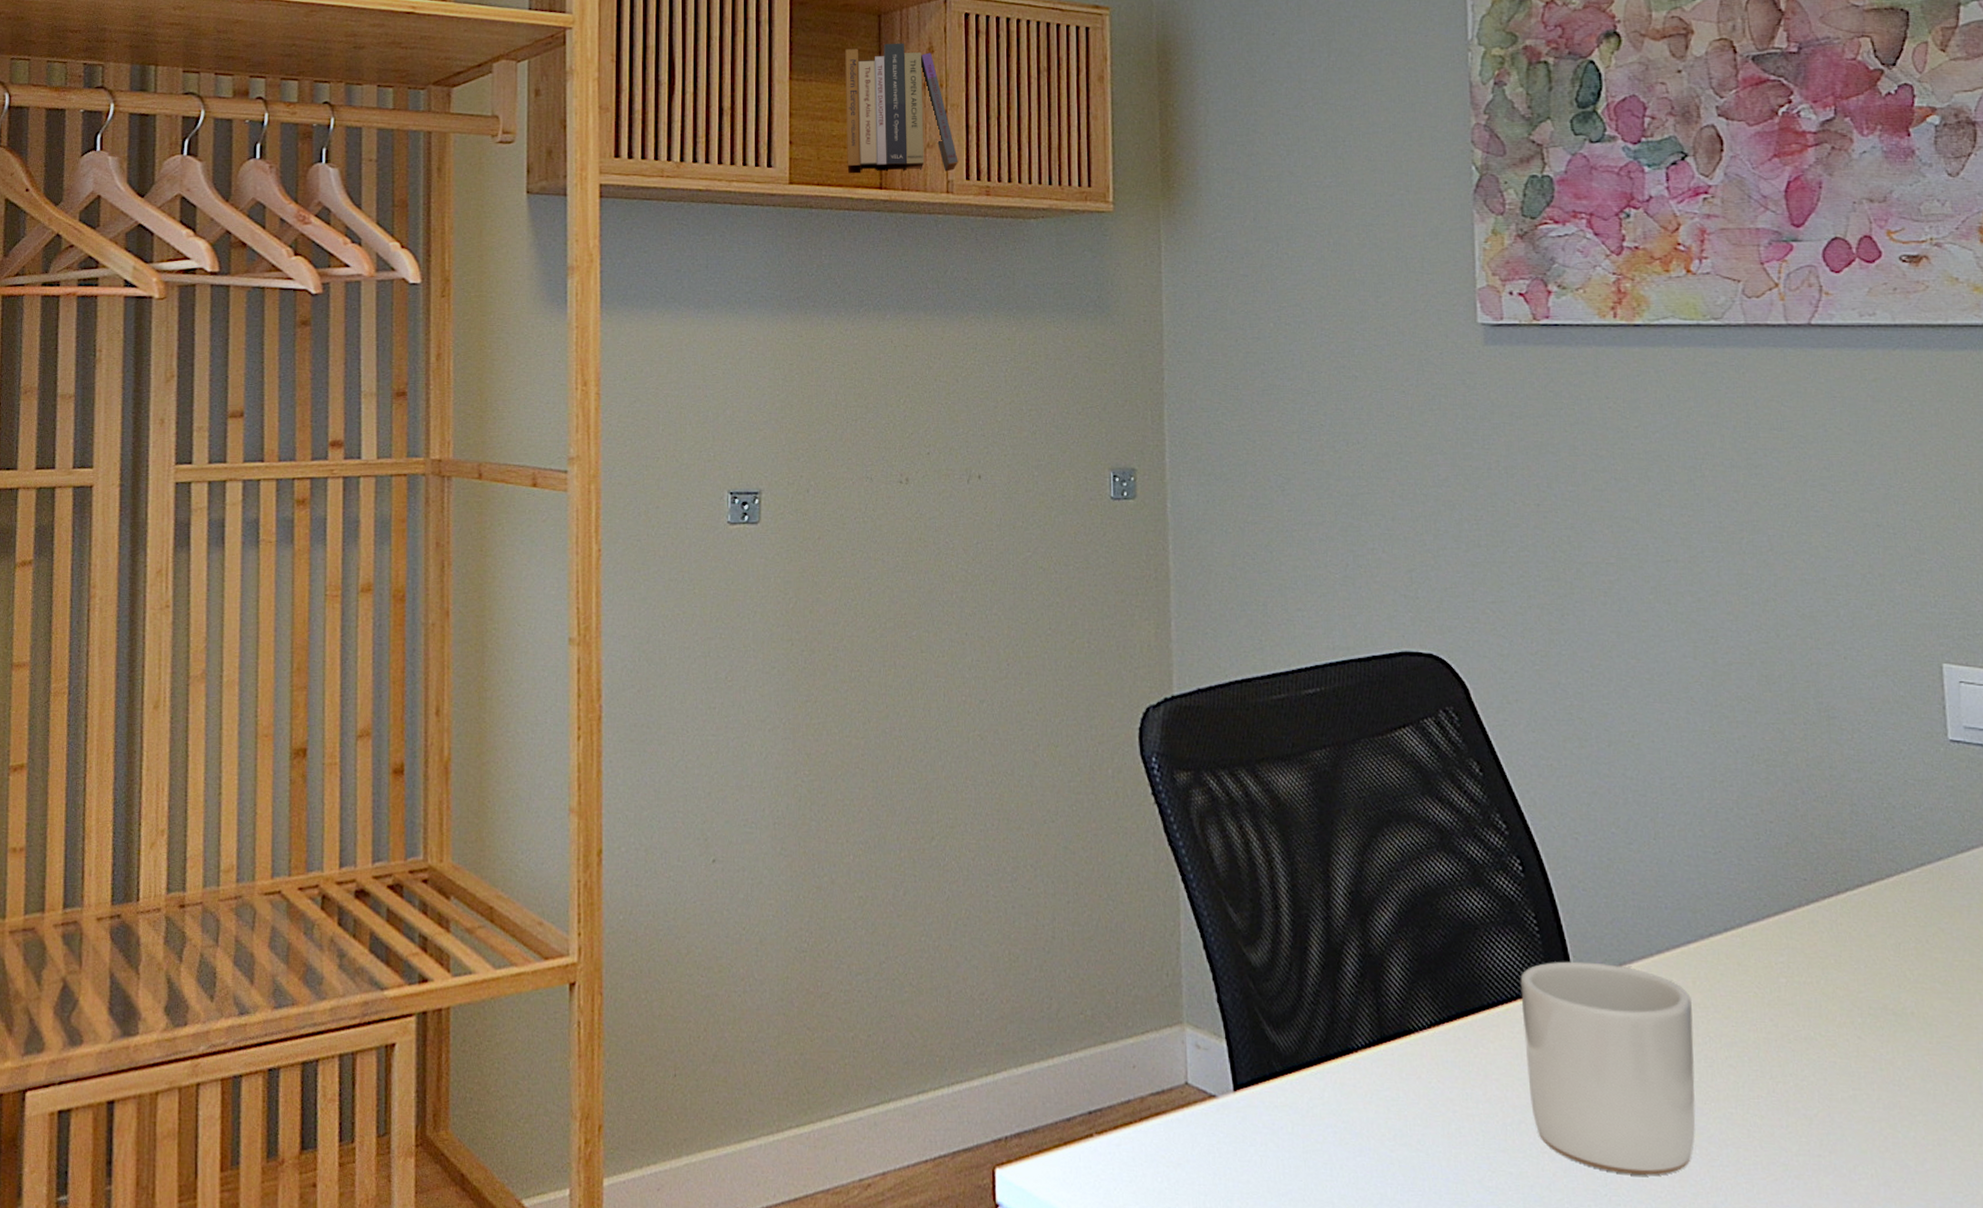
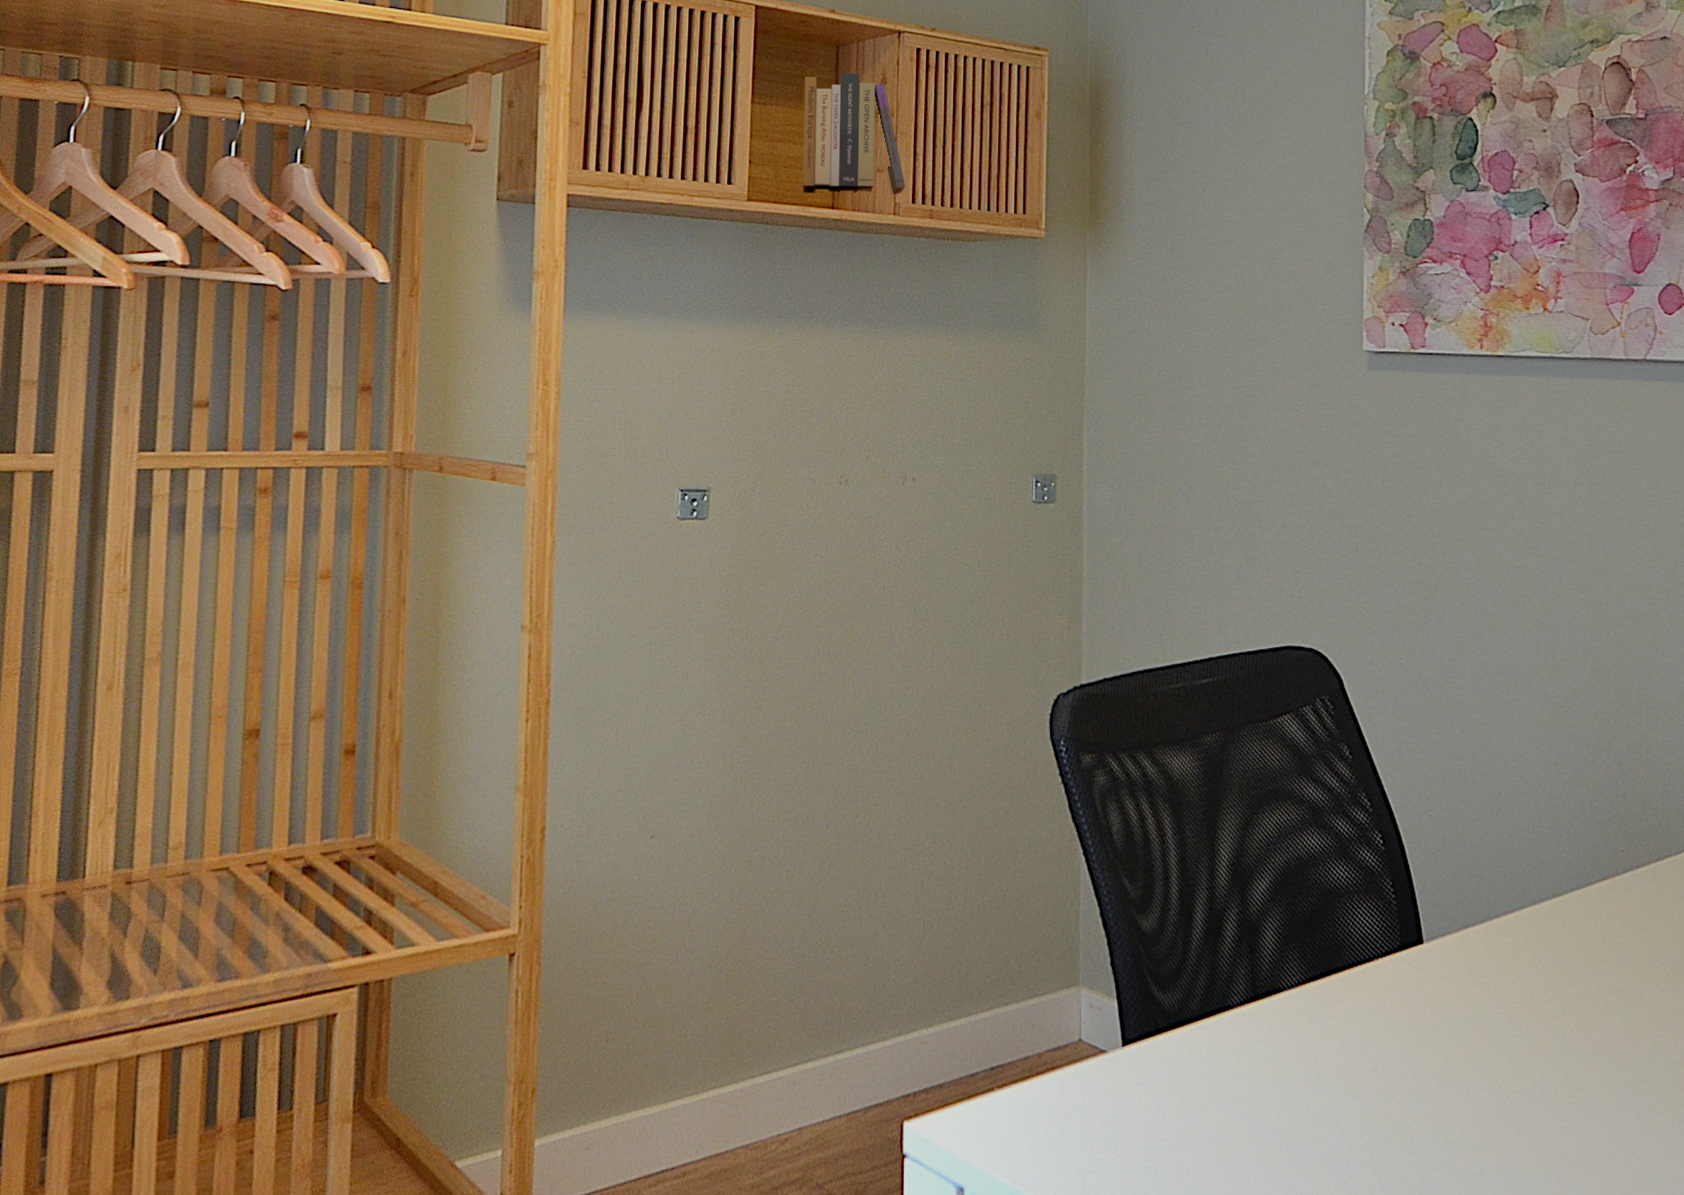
mug: present [1520,961,1696,1175] -> none [1377,925,1523,1115]

